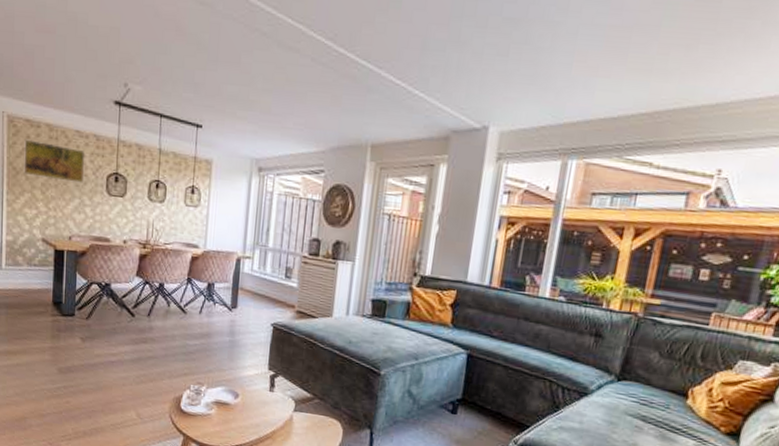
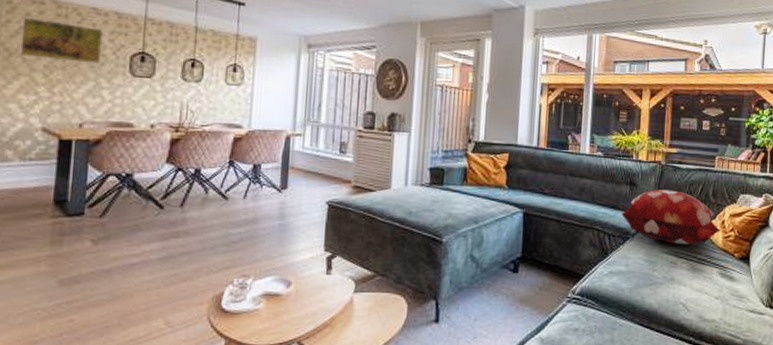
decorative pillow: none [580,344,707,411] -> present [621,189,722,245]

